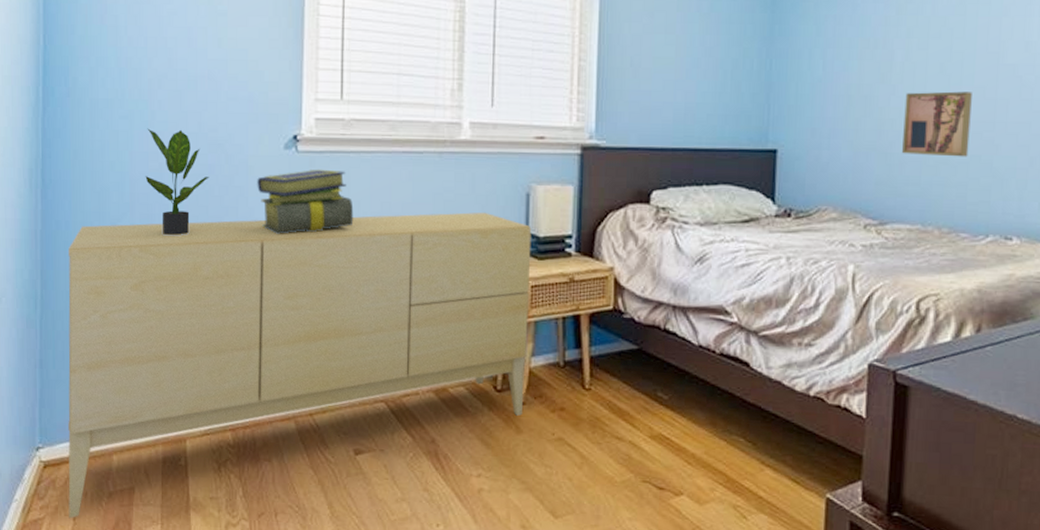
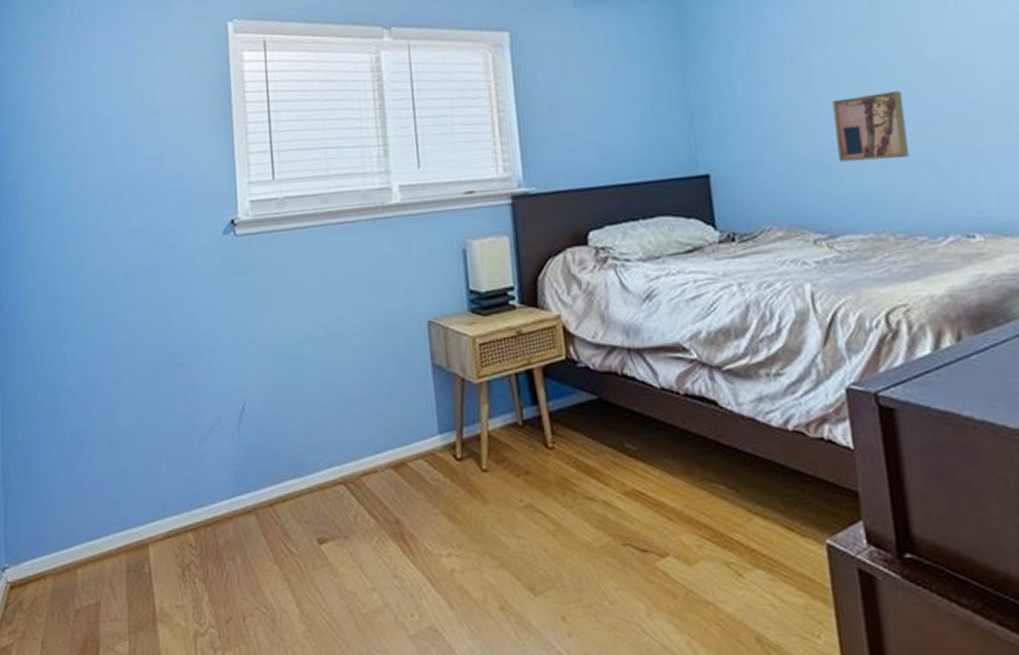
sideboard: present [68,212,532,519] -> none [25,273,487,643]
potted plant: present [145,128,209,236] -> none [93,227,154,334]
stack of books: present [257,169,354,234] -> none [199,249,296,320]

